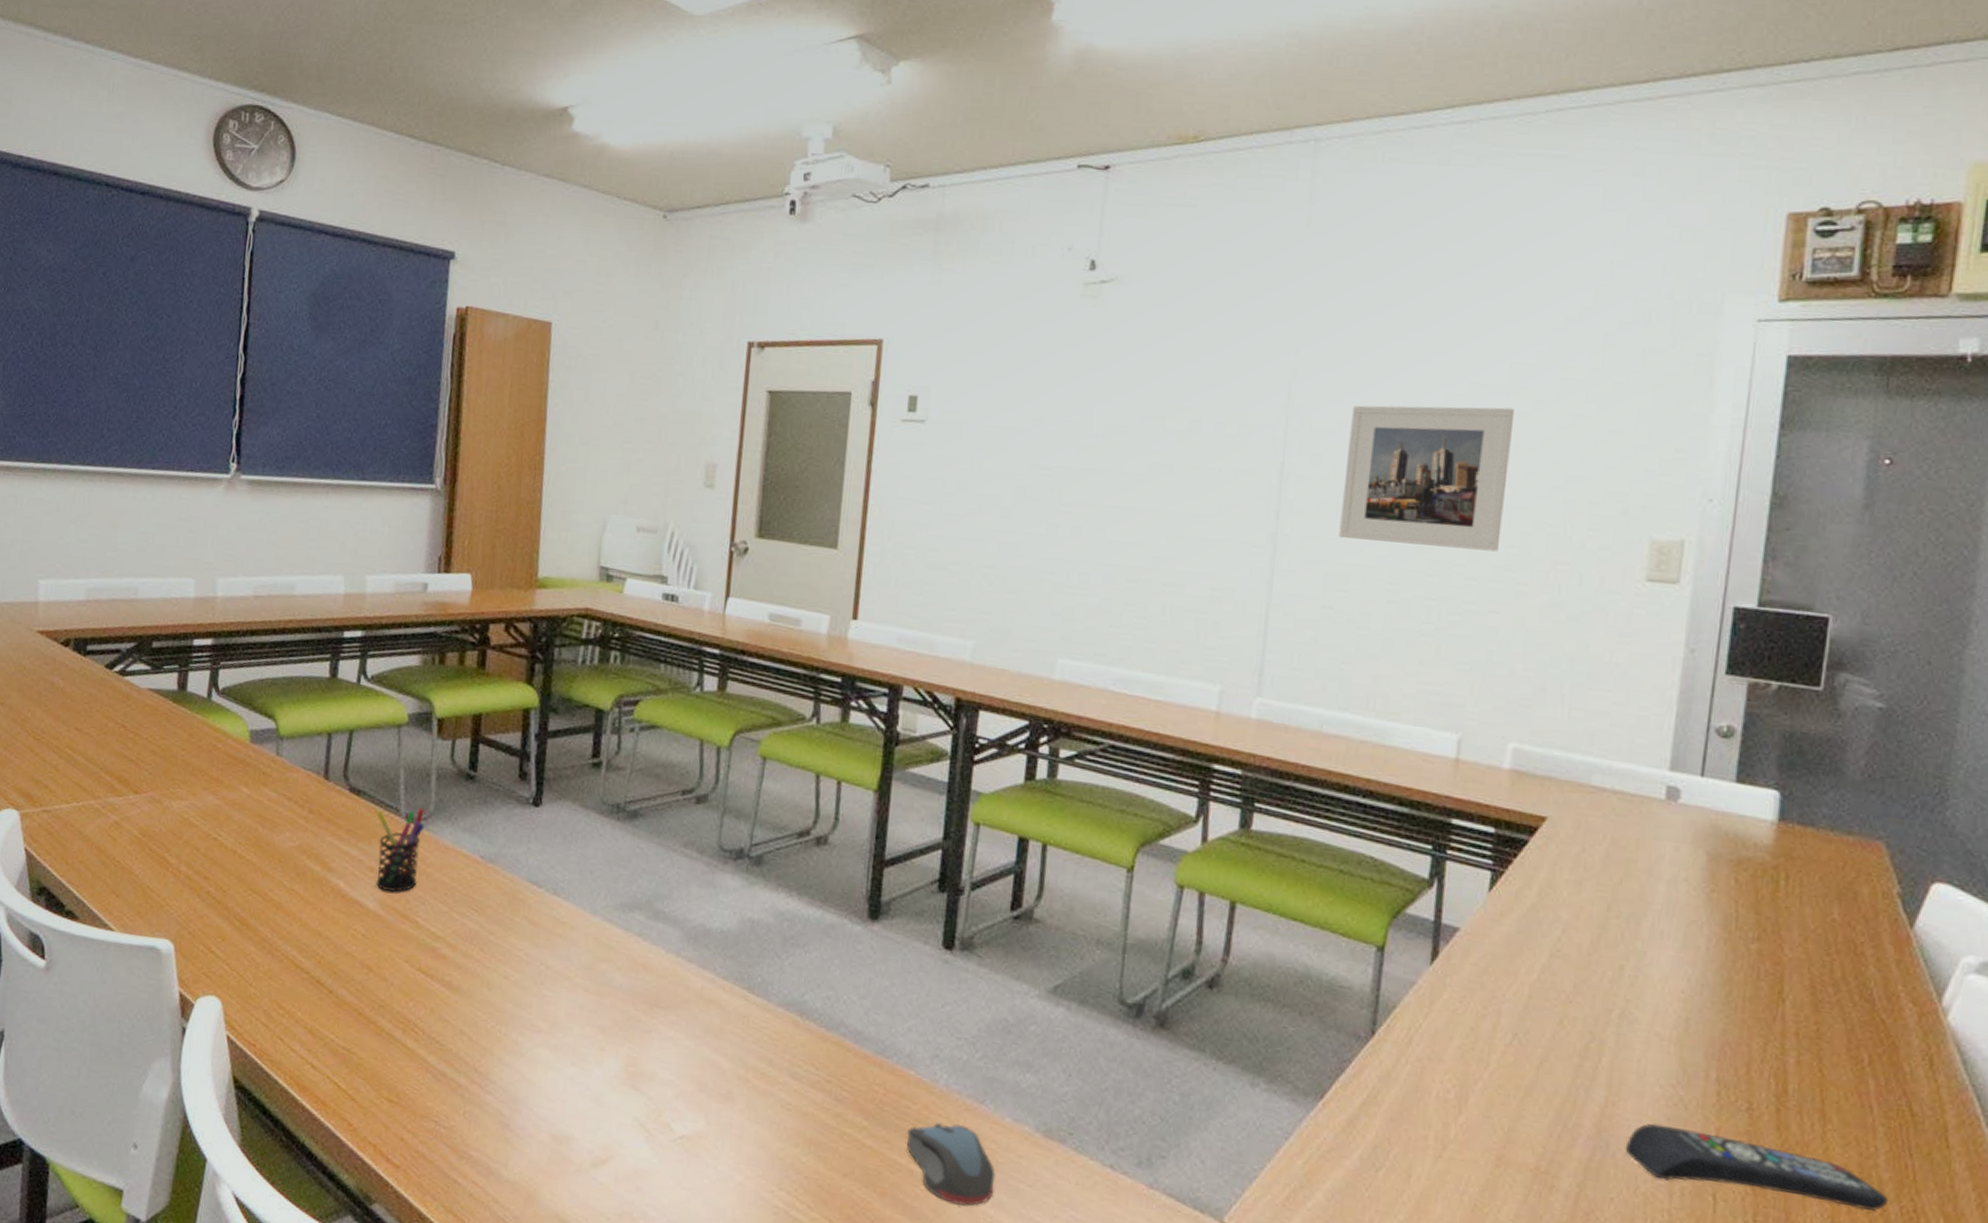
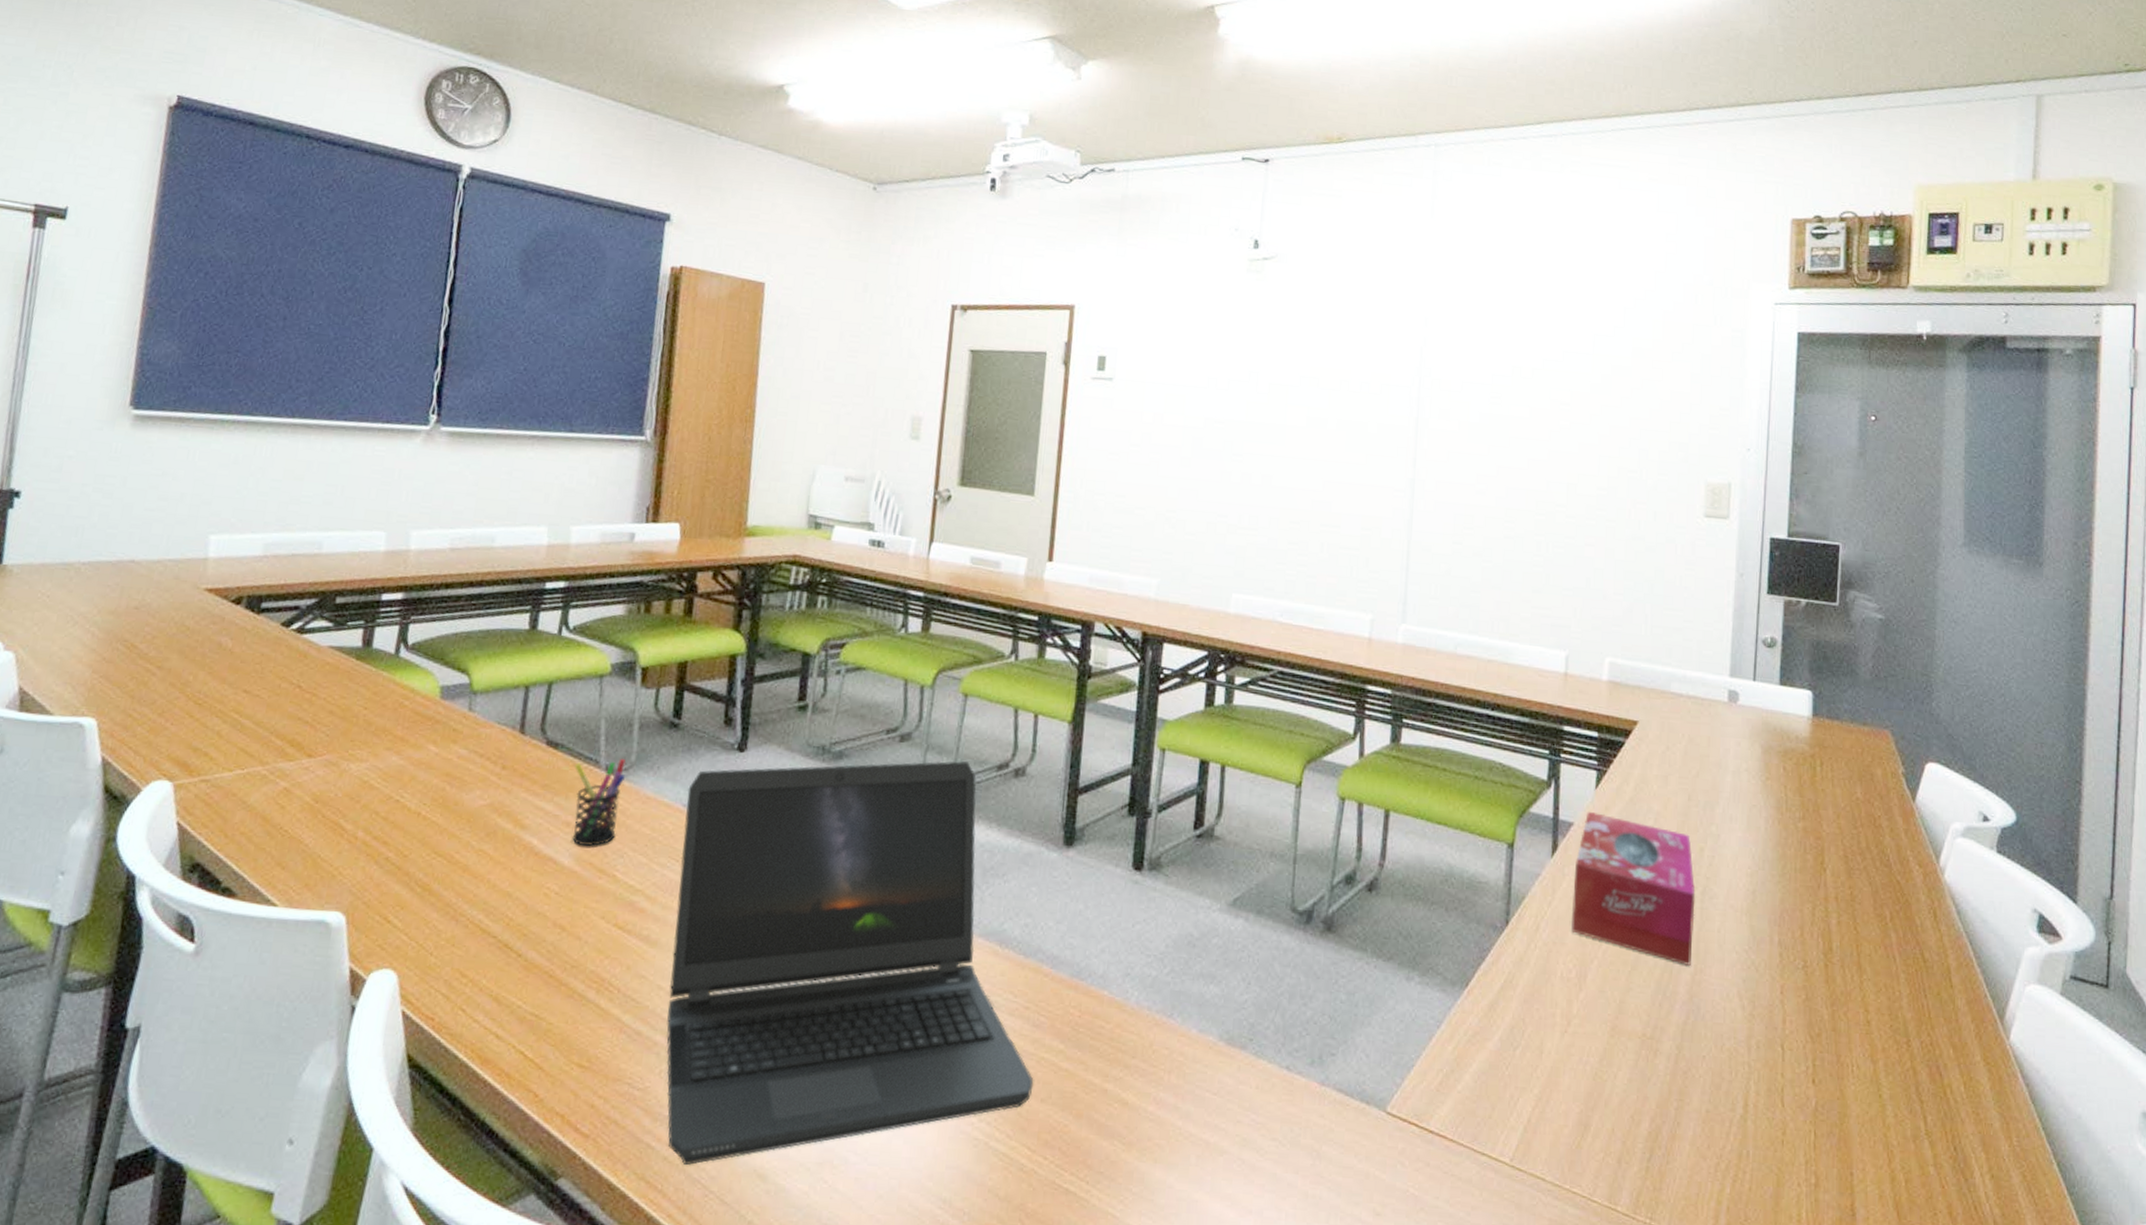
laptop computer: none [470,822,836,1204] -> present [666,760,1034,1166]
computer mouse: present [906,1123,996,1206] -> none [1100,1040,1183,1120]
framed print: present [1339,405,1515,552] -> none [1465,369,1599,494]
tissue box: none [1452,915,1611,1097] -> present [1571,811,1696,966]
remote control: present [1625,1123,1889,1211] -> none [1712,986,1912,1048]

